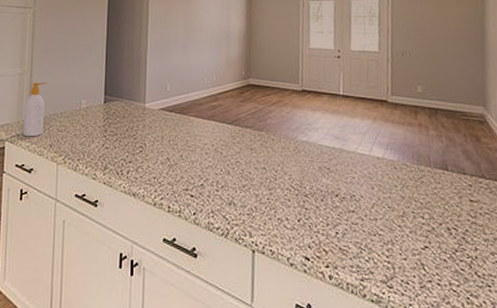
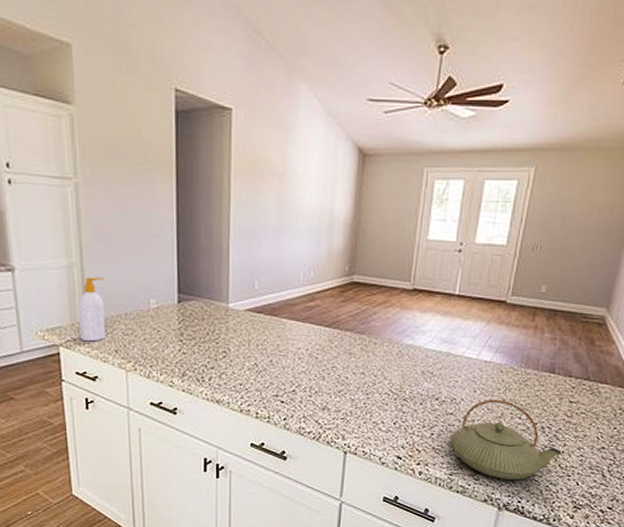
teapot: none [356,197,475,289] -> present [450,399,562,479]

